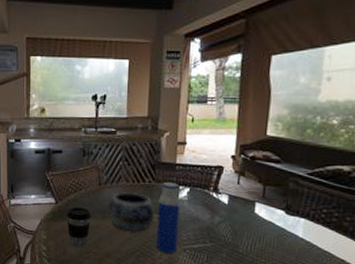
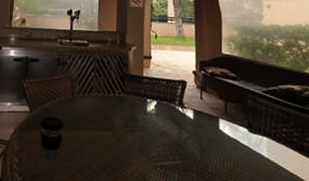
decorative bowl: present [107,191,154,231] -> none [79,102,124,145]
water bottle: present [156,181,181,254] -> none [127,94,149,171]

